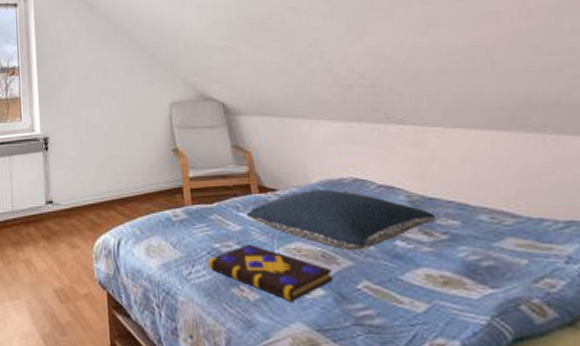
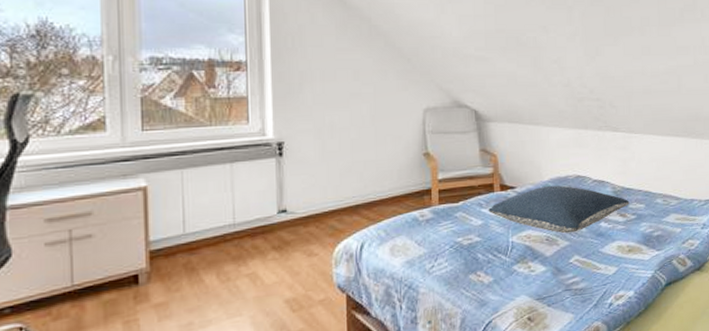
book: present [208,244,333,301] -> none [450,235,552,279]

